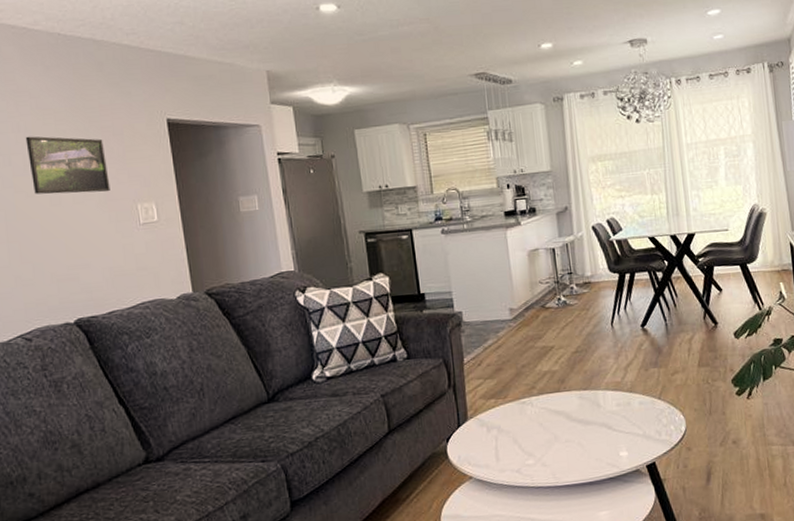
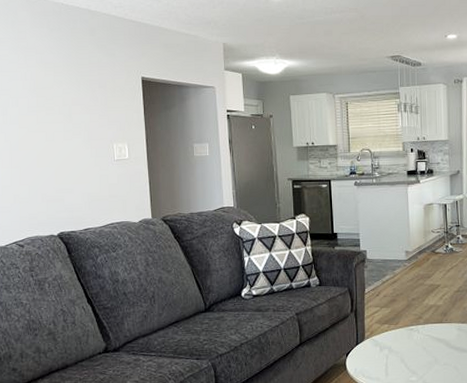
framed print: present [25,136,110,195] -> none [30,84,93,133]

